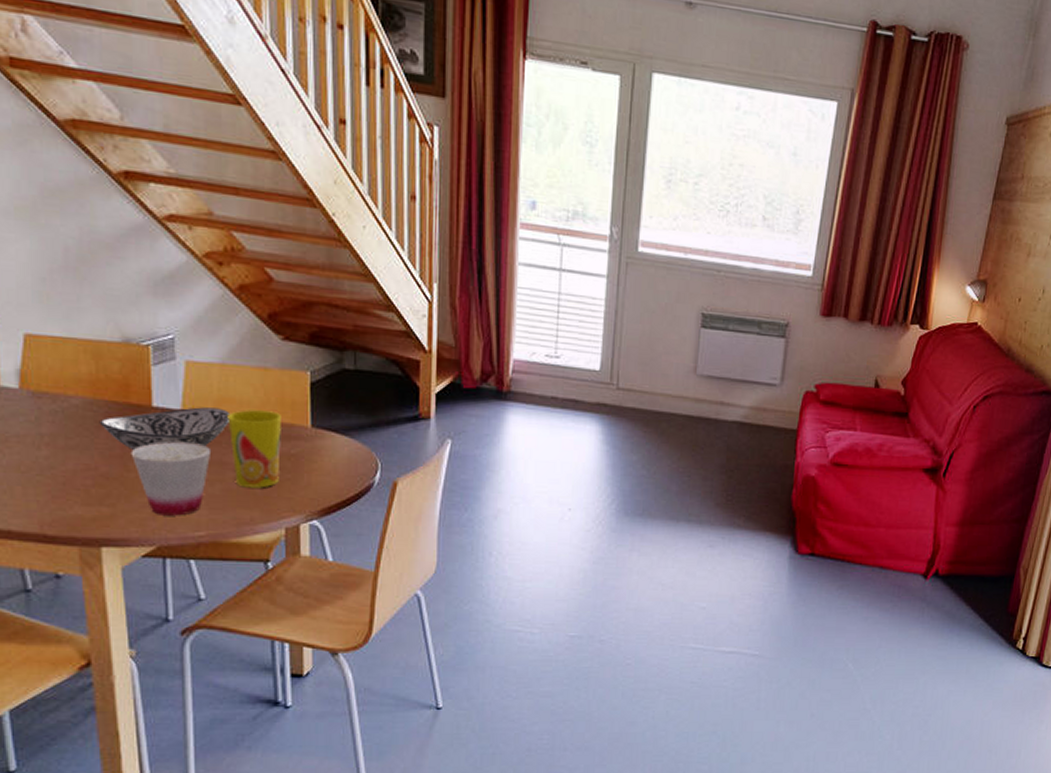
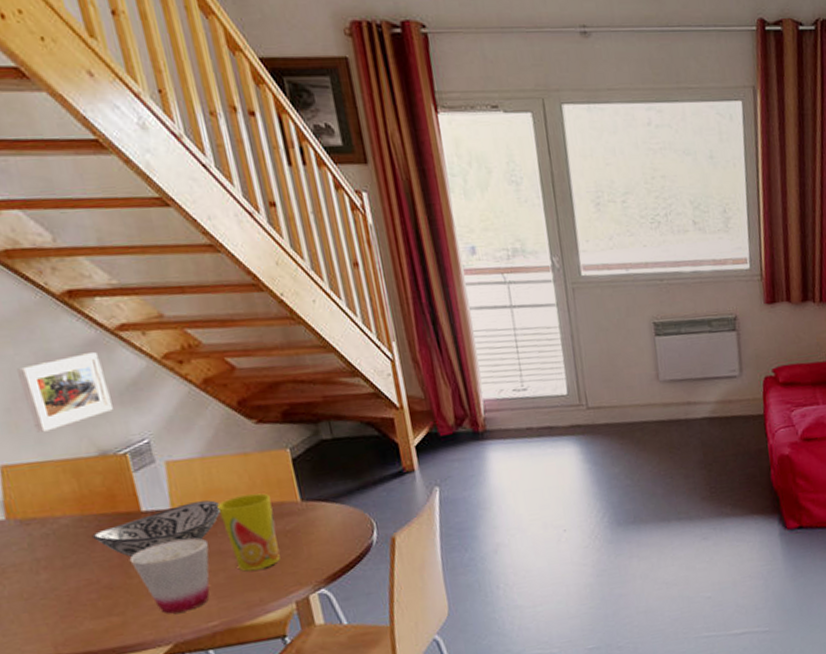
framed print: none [60,237,145,308] -> present [17,352,113,432]

